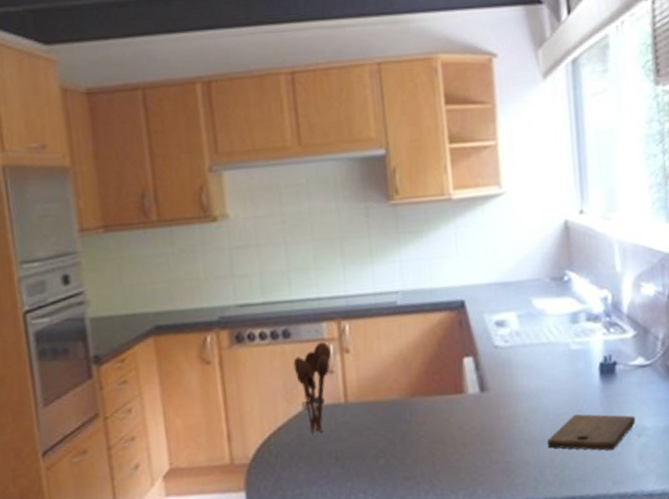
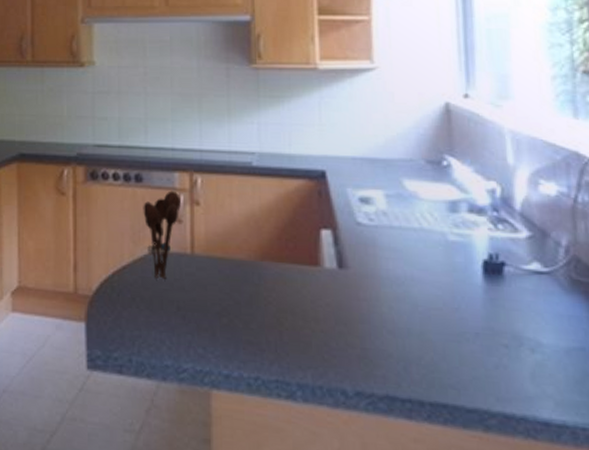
cutting board: present [546,414,636,451] -> none [414,311,528,362]

